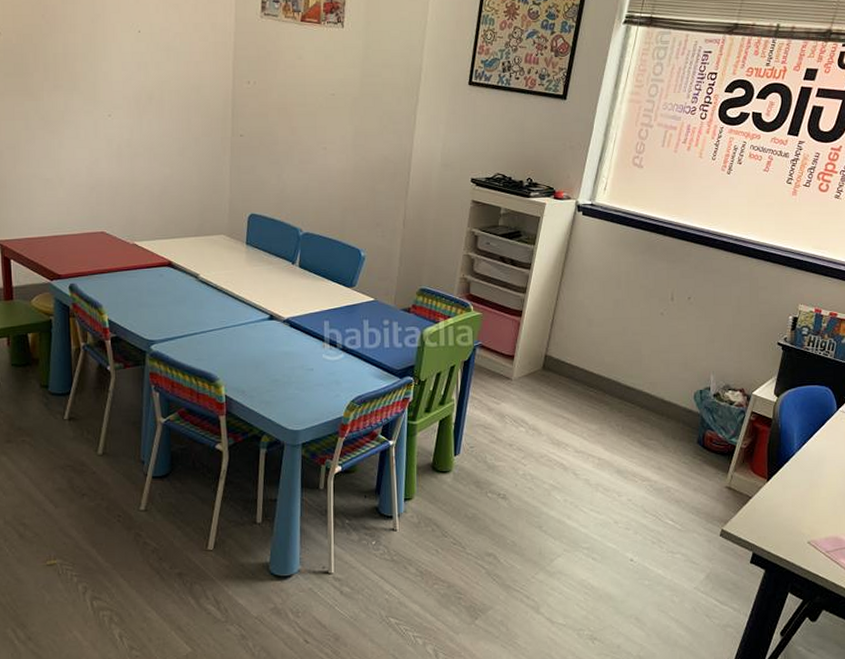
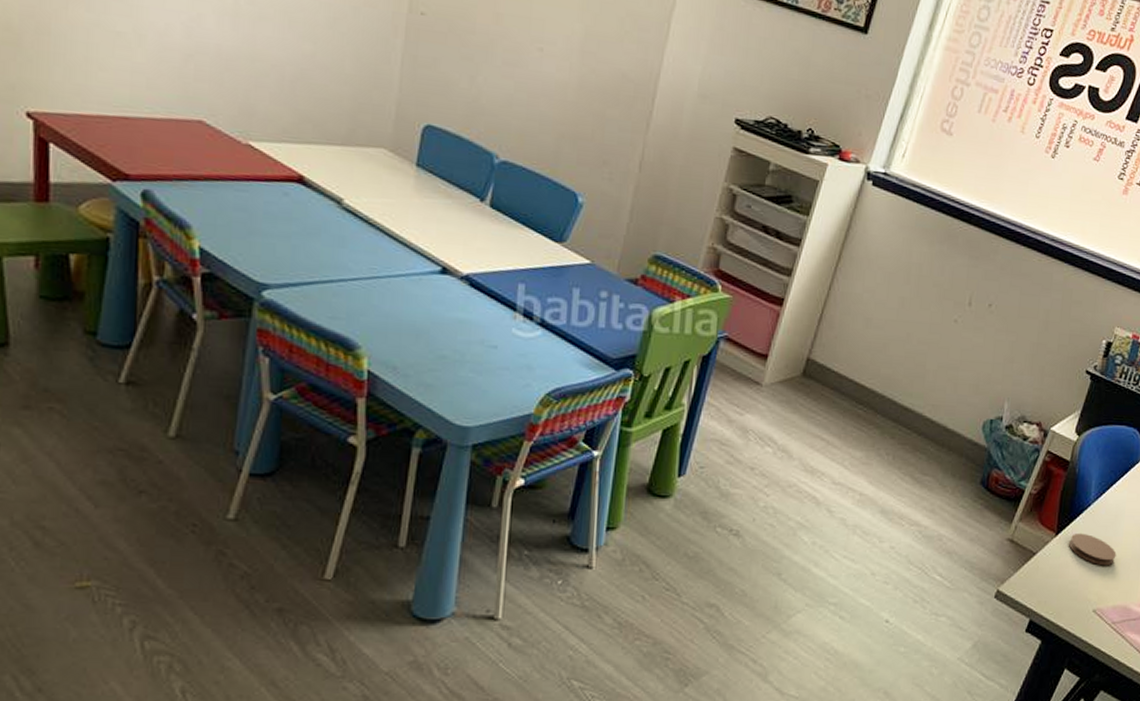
coaster: none [780,477,823,504] -> present [1069,532,1117,566]

